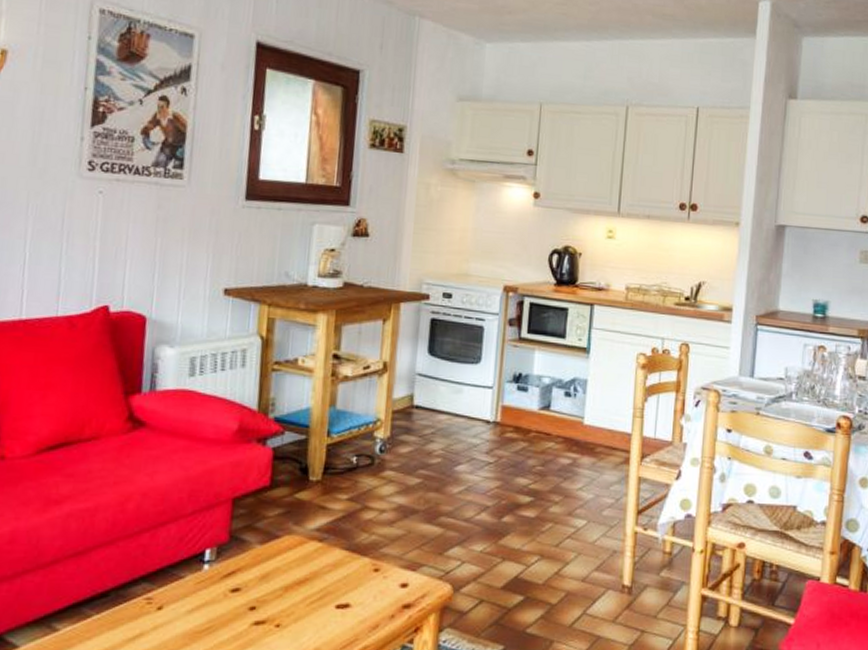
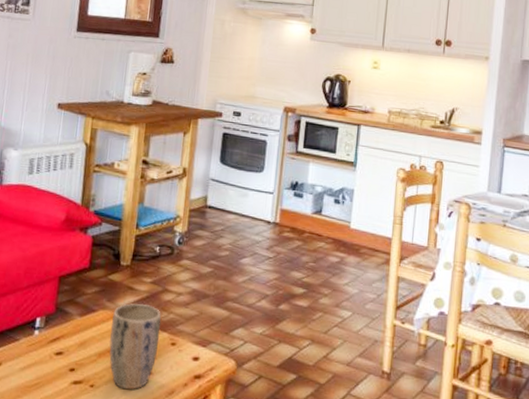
plant pot: none [298,524,361,627] -> present [109,303,161,390]

